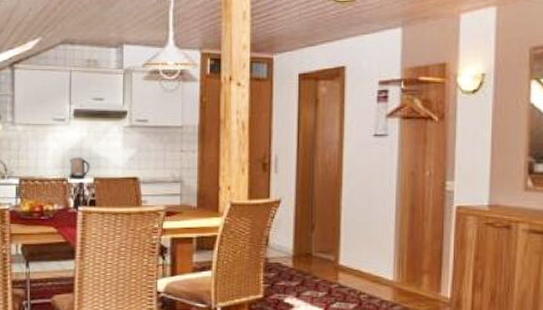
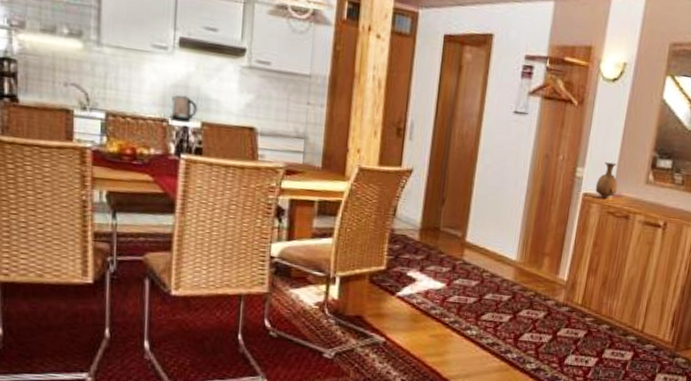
vase: none [469,173,494,211] -> present [595,162,618,200]

